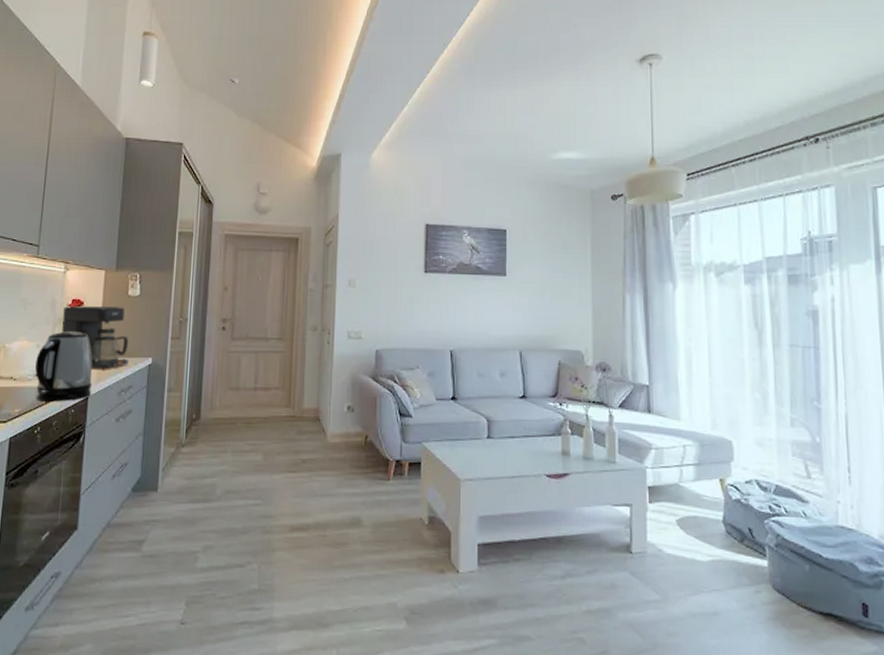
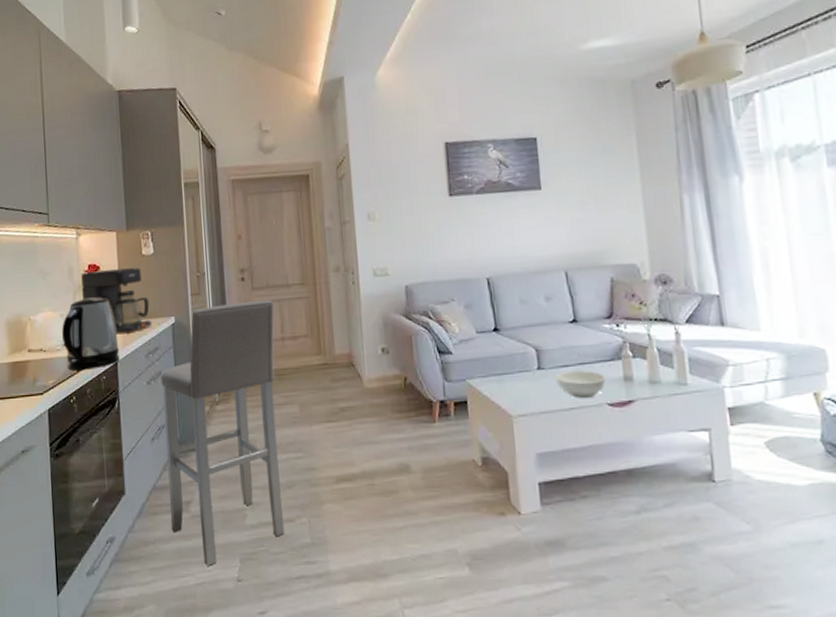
bar stool: none [120,350,250,608] -> present [161,299,285,567]
bowl: none [502,442,546,469] -> present [555,370,606,399]

